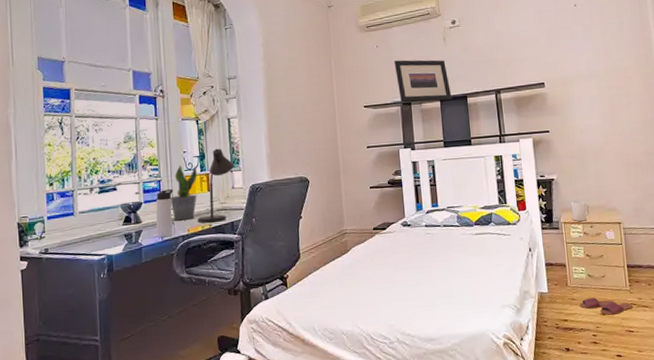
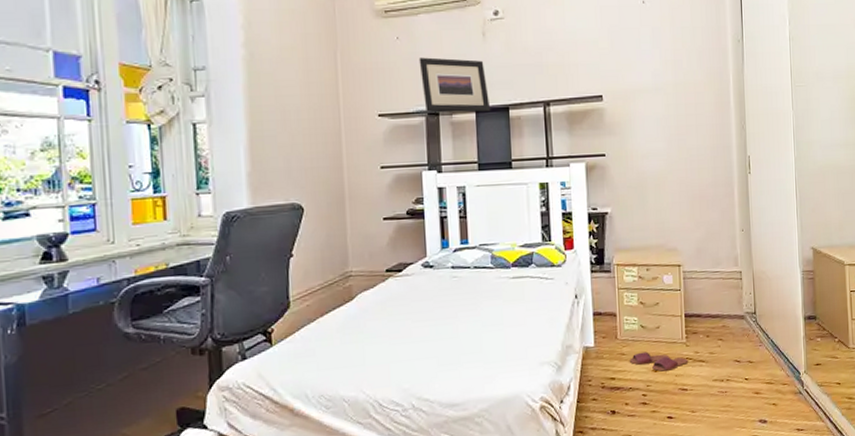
thermos bottle: present [156,189,174,238] -> none [88,216,115,281]
potted plant: present [170,164,197,221] -> none [109,183,149,259]
desk lamp: present [197,148,234,223] -> none [149,163,202,262]
mug: present [570,200,590,222] -> none [625,238,647,264]

